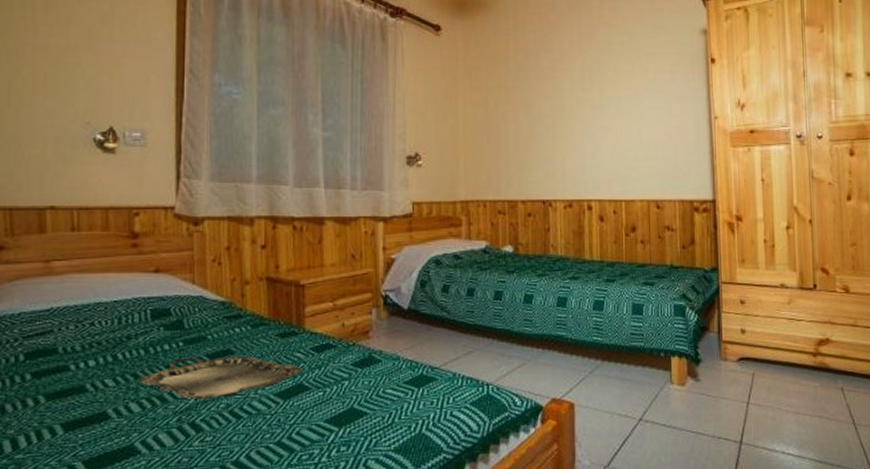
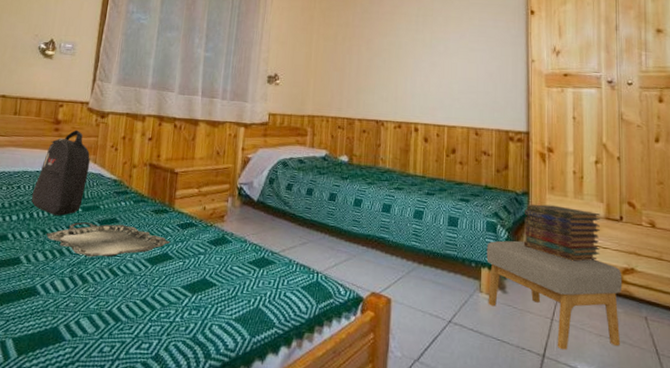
backpack: none [111,243,187,354] -> present [31,129,91,216]
footstool: none [676,322,818,434] -> present [486,240,623,350]
book stack: none [714,279,795,338] -> present [523,204,601,261]

